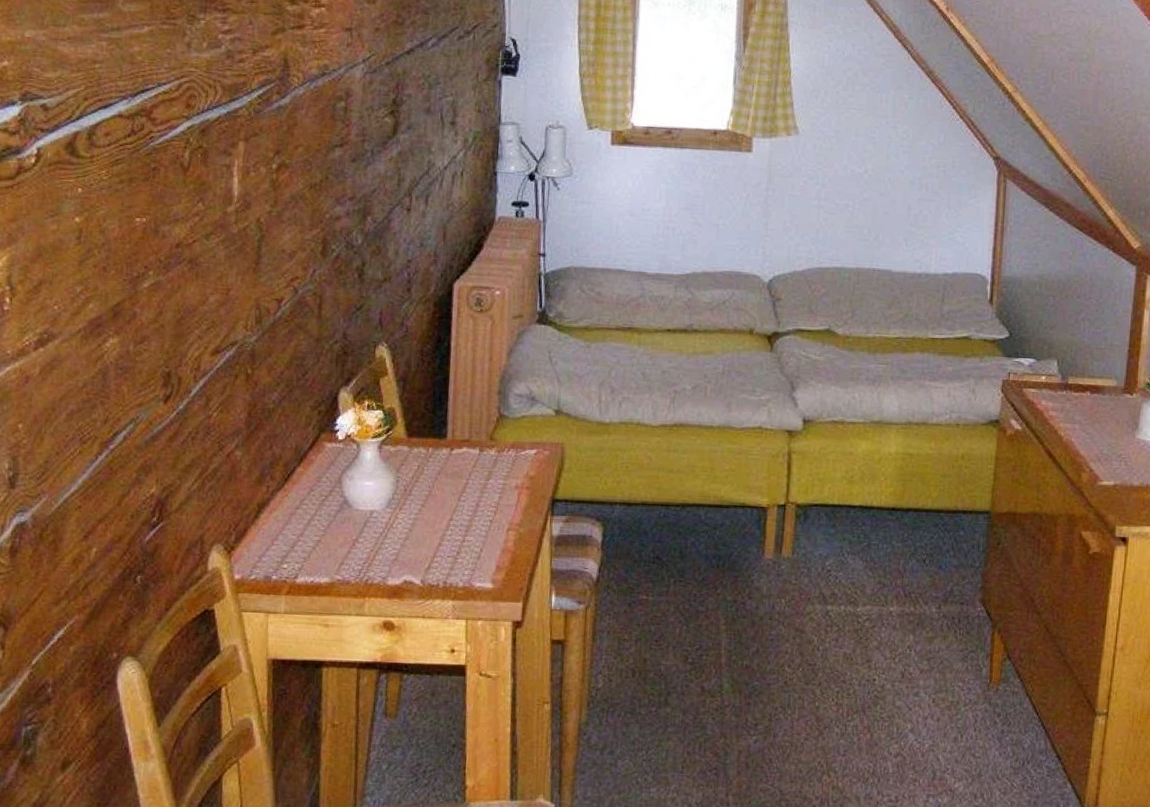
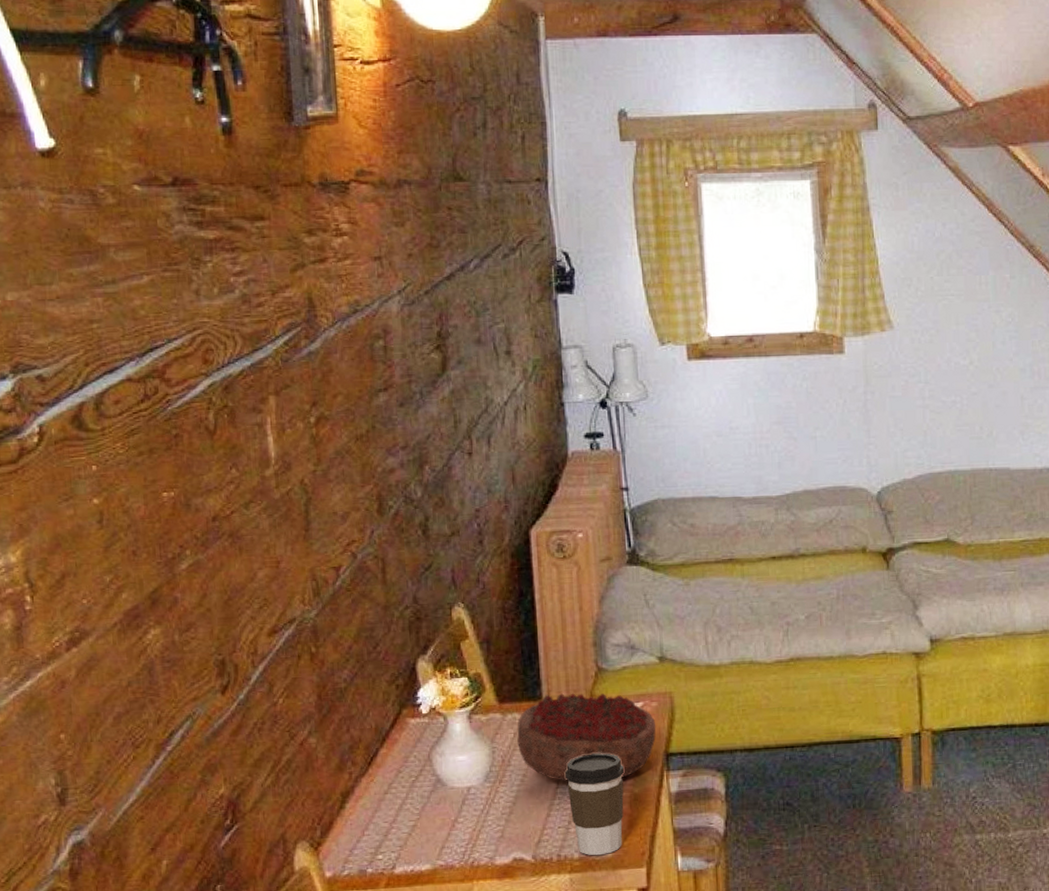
decorative bowl: none [420,433,546,517] -> present [517,693,656,782]
coffee cup: none [458,492,513,587] -> present [564,753,625,856]

